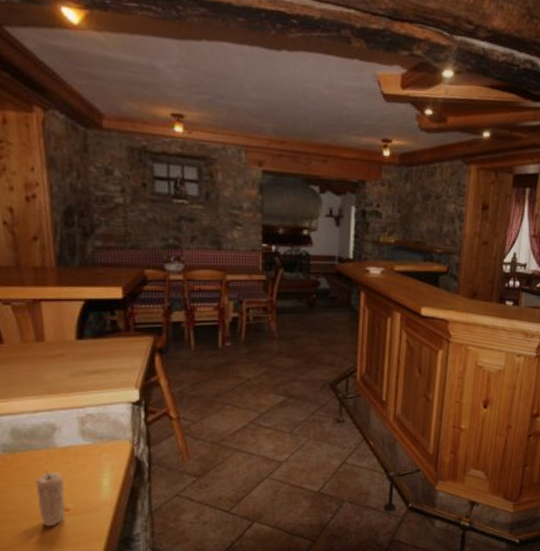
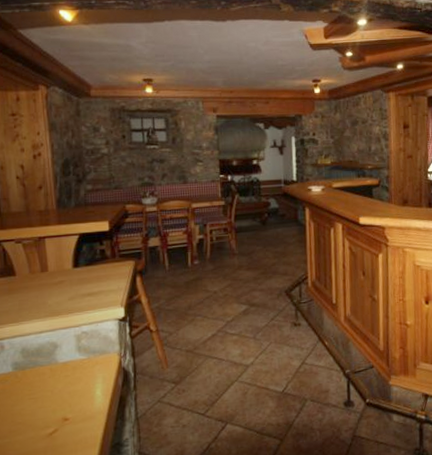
candle: present [36,471,66,527] -> none [41,384,66,436]

